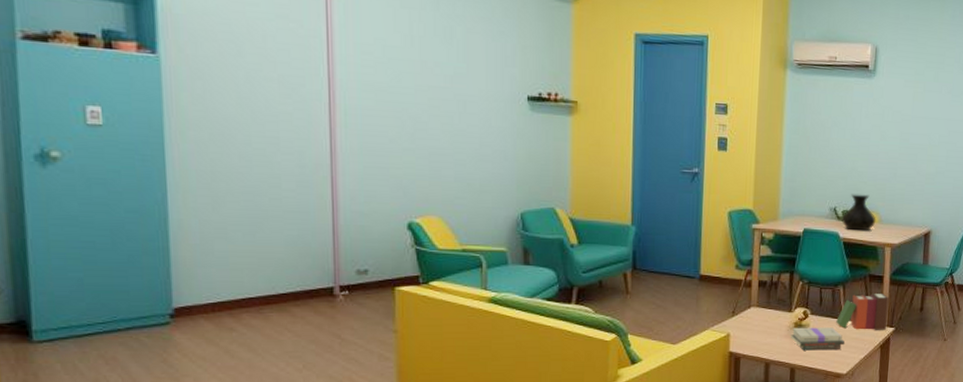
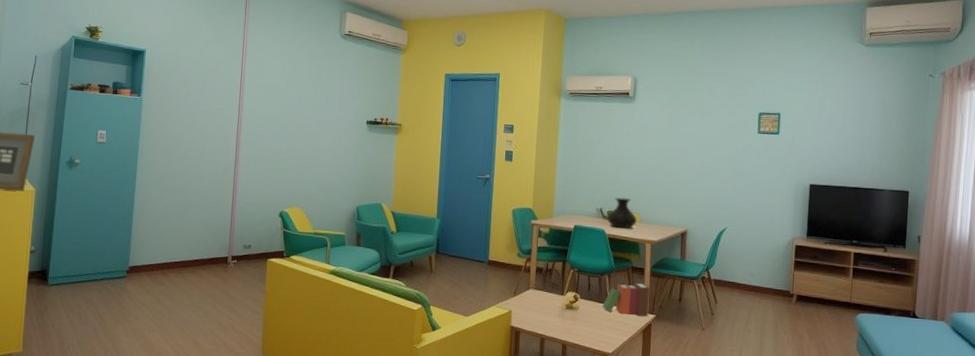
books: present [791,327,844,351] -> none [563,309,610,331]

